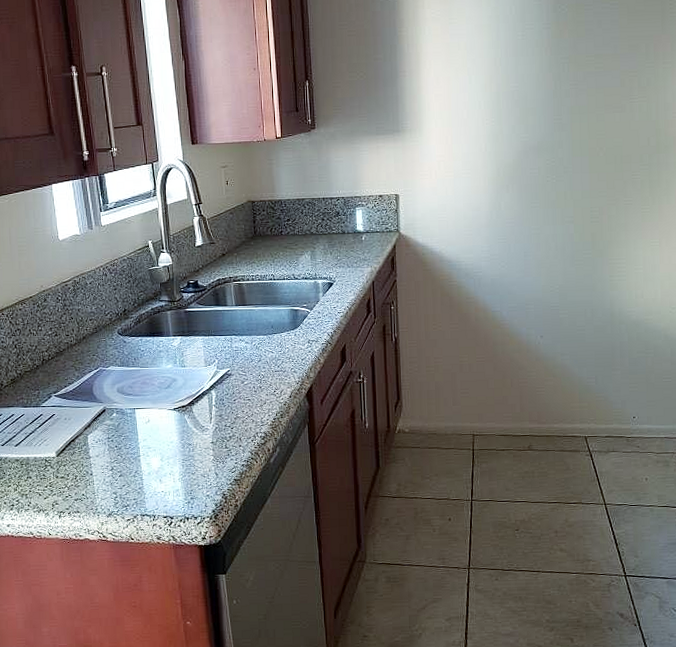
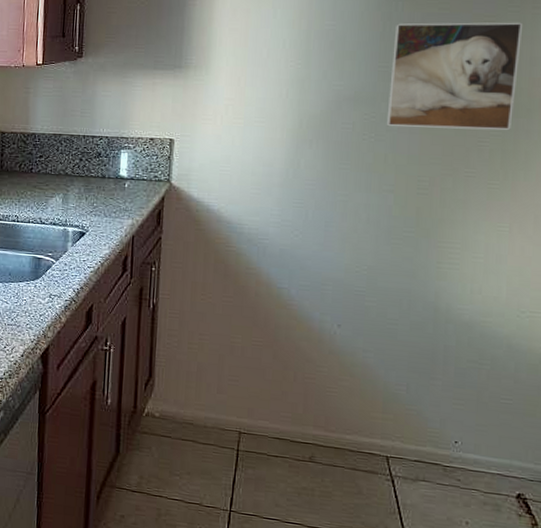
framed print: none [563,75,658,169] -> present [386,22,524,131]

